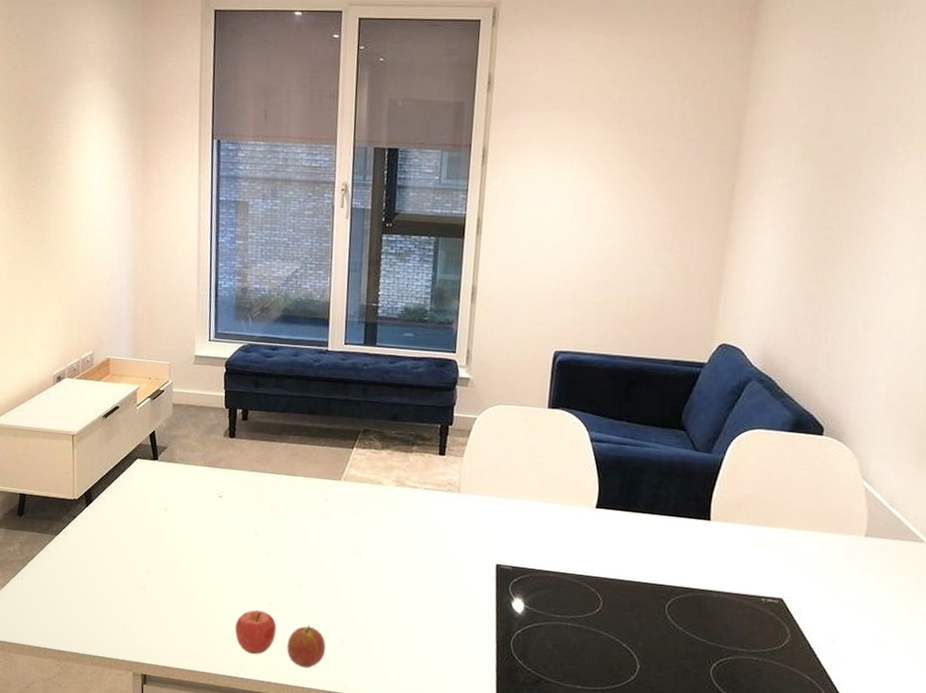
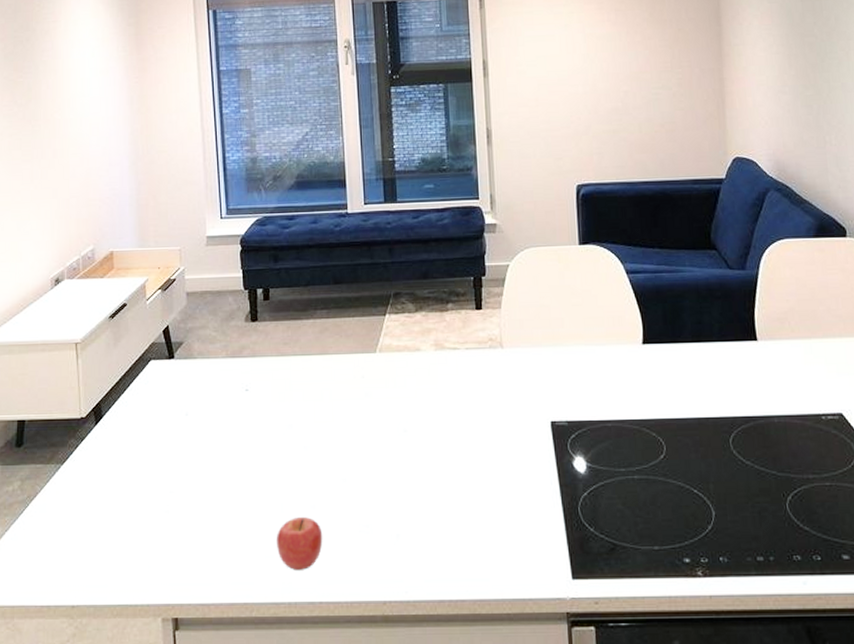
fruit: present [287,625,326,668] -> none [336,525,381,578]

